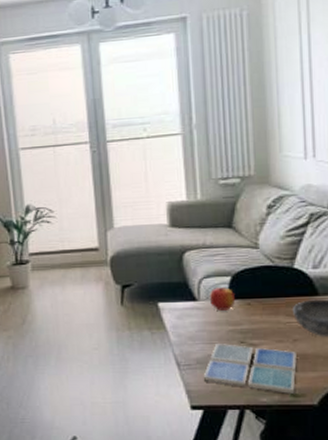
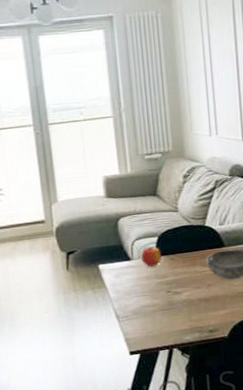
drink coaster: present [203,343,297,394] -> none [138,294,211,330]

